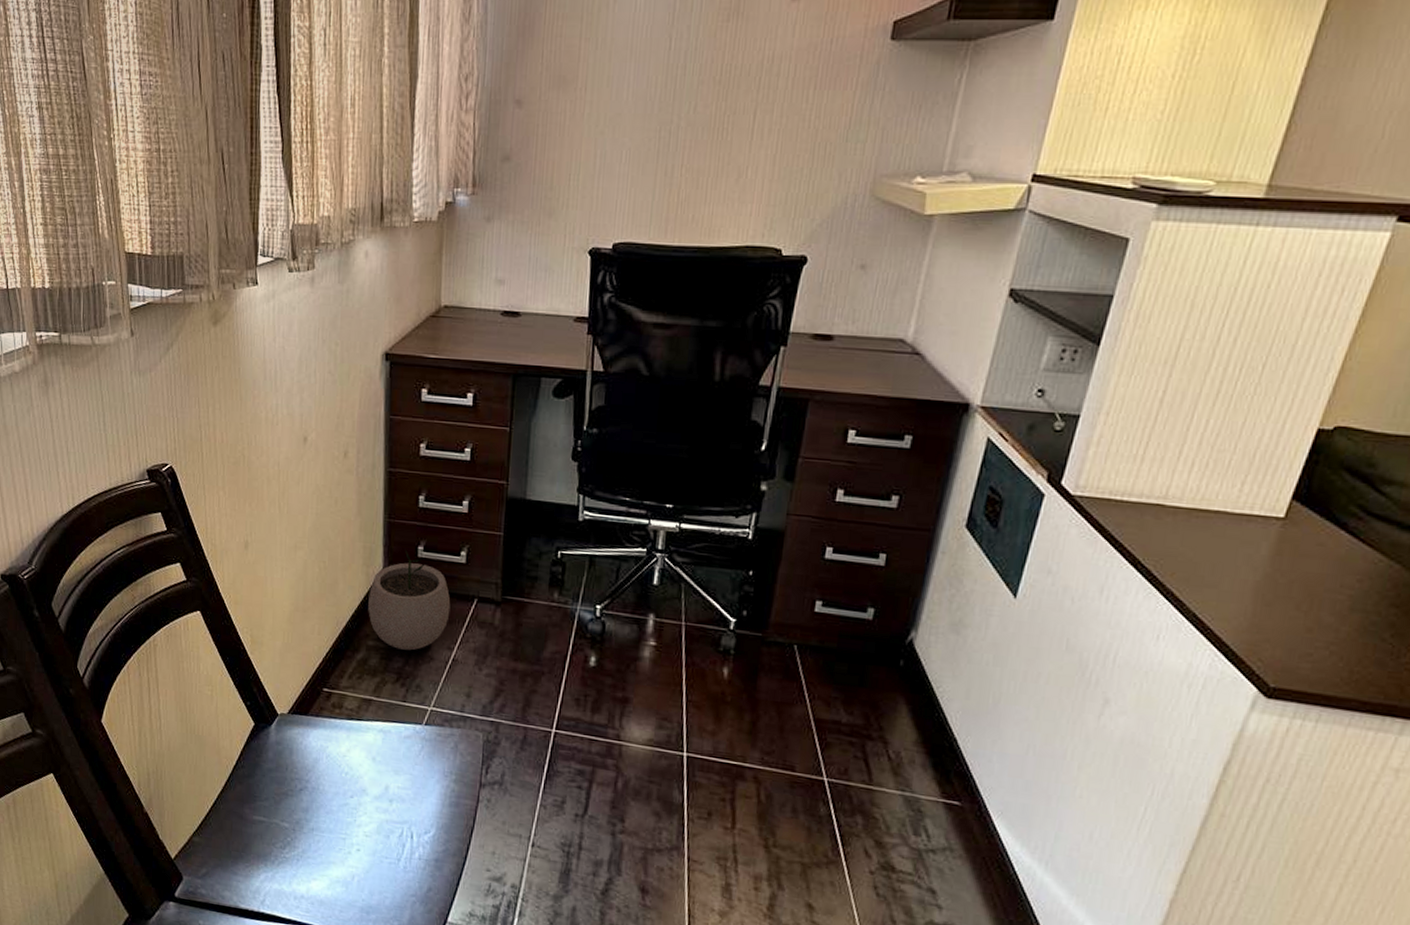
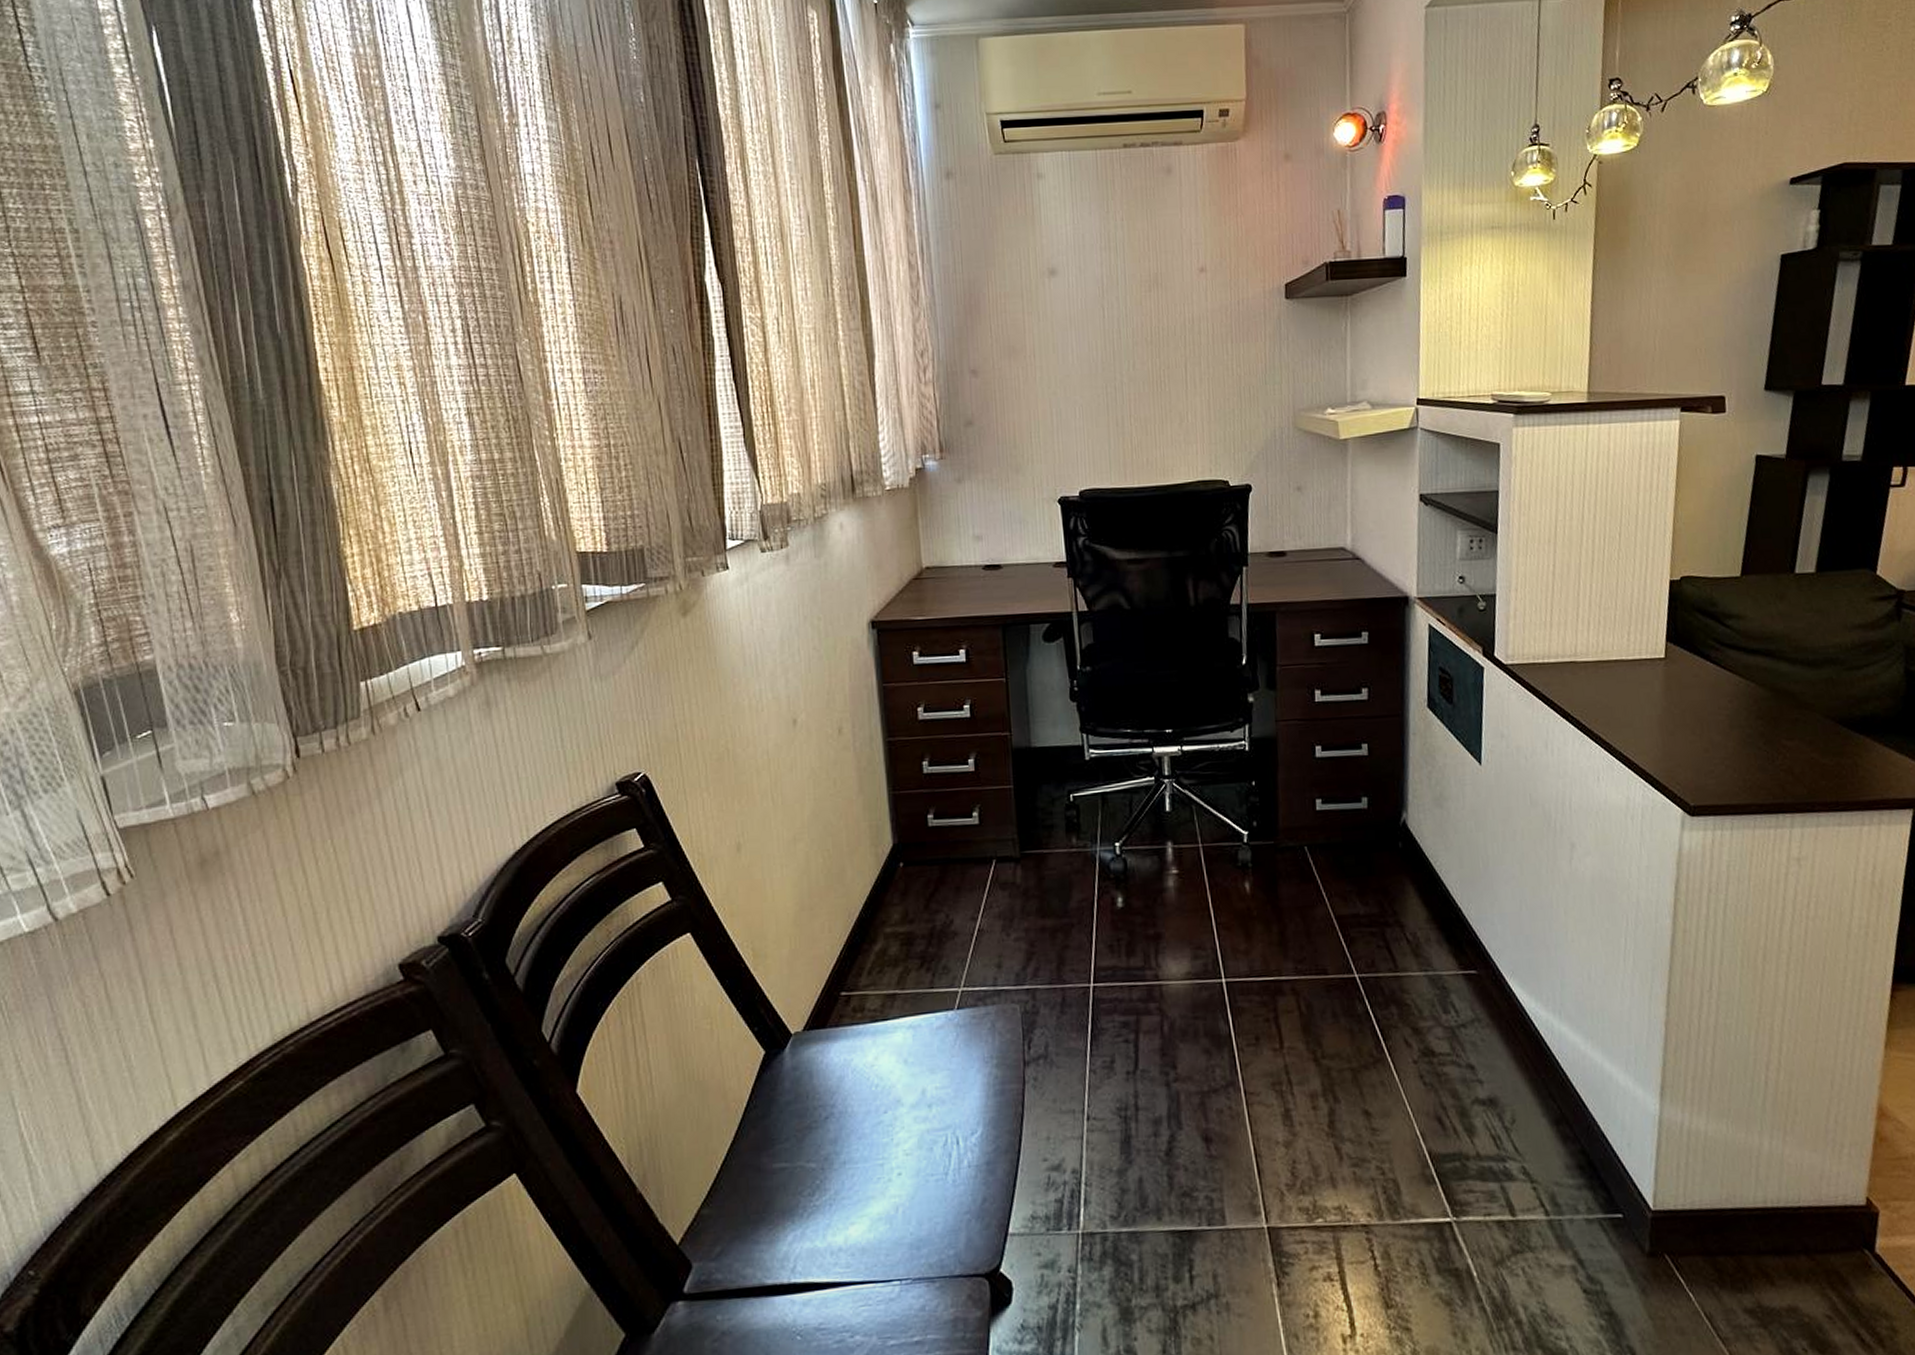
plant pot: present [368,550,451,651] -> none [880,821,969,931]

